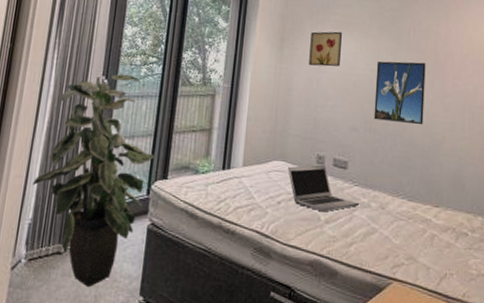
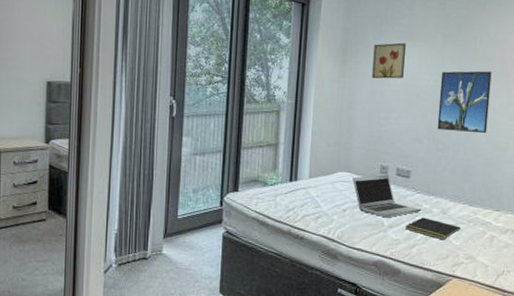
indoor plant: present [33,73,156,286] -> none [115,94,227,286]
notepad: none [342,212,400,238] -> present [405,217,461,240]

